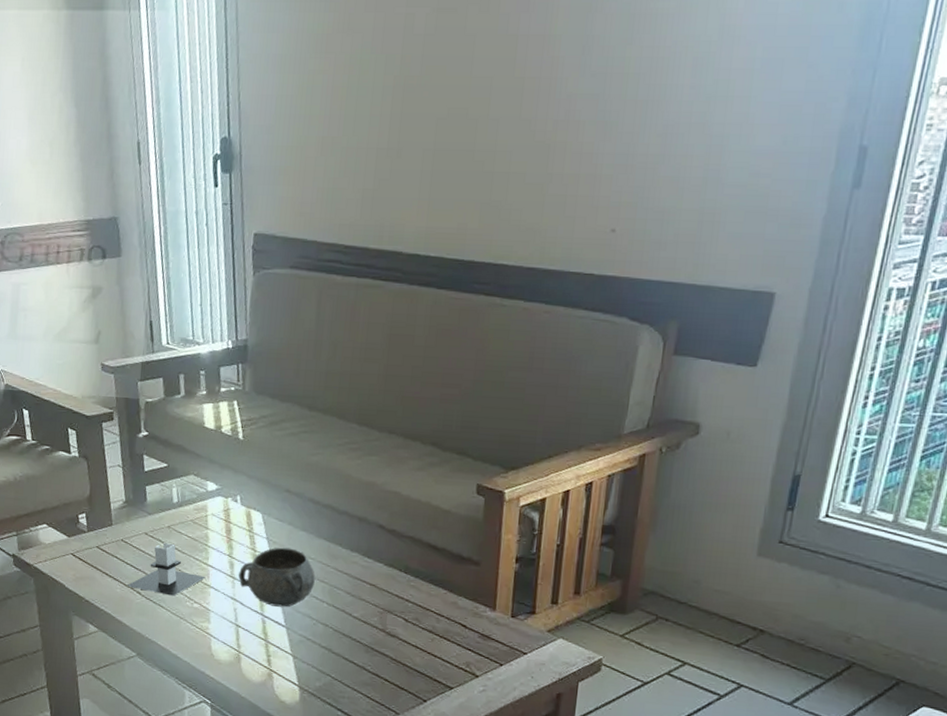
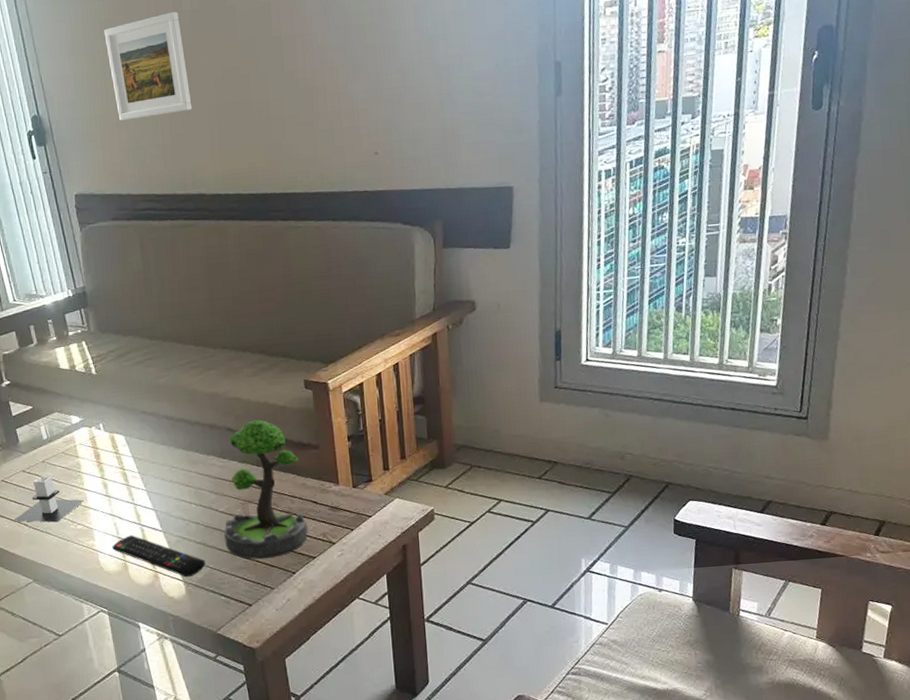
remote control: none [227,624,328,683] -> present [112,535,206,578]
decorative bowl: present [238,547,315,607] -> none [112,461,181,515]
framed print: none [318,34,409,155] -> present [104,11,192,121]
plant: none [353,520,455,680] -> present [224,420,308,559]

